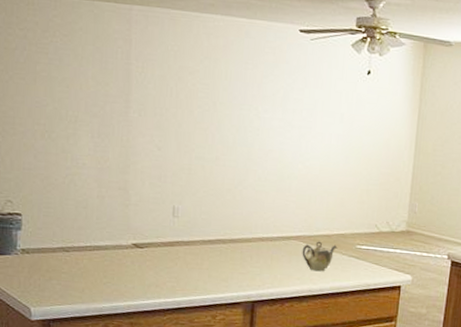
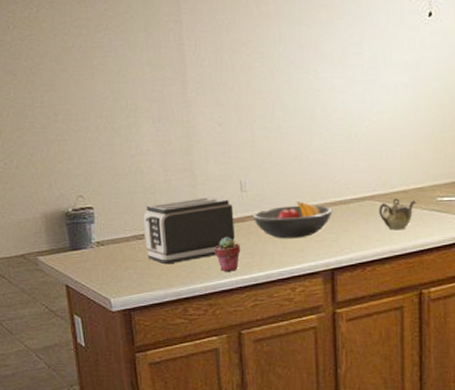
toaster: none [71,217,164,279] -> present [142,197,235,264]
potted succulent: none [141,258,167,293] -> present [214,236,241,272]
fruit bowl: none [181,233,259,269] -> present [252,201,333,239]

